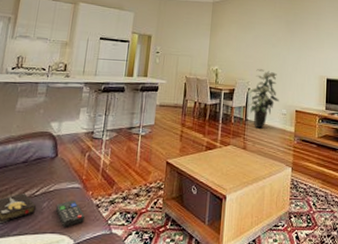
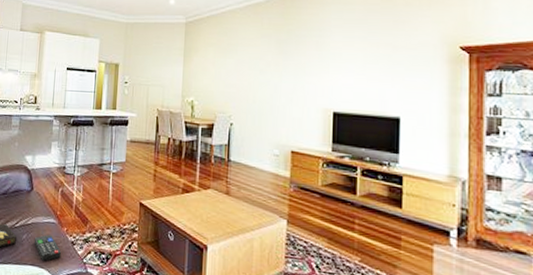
indoor plant: present [248,69,279,129] -> none [231,100,270,172]

